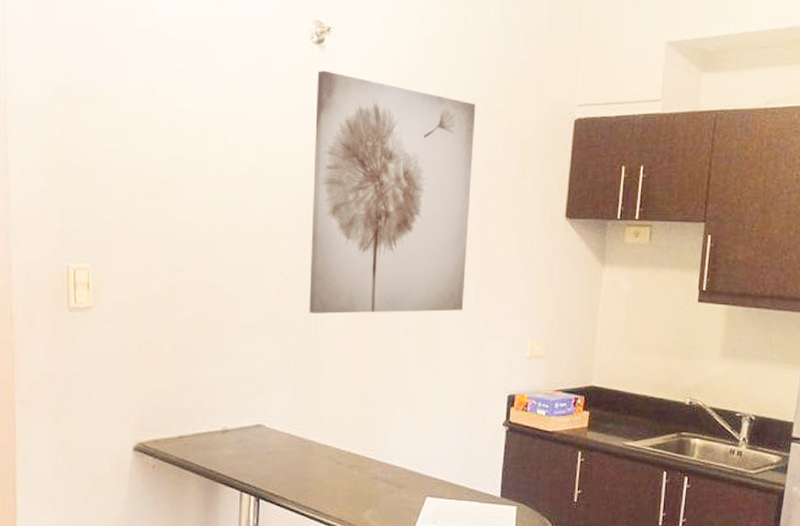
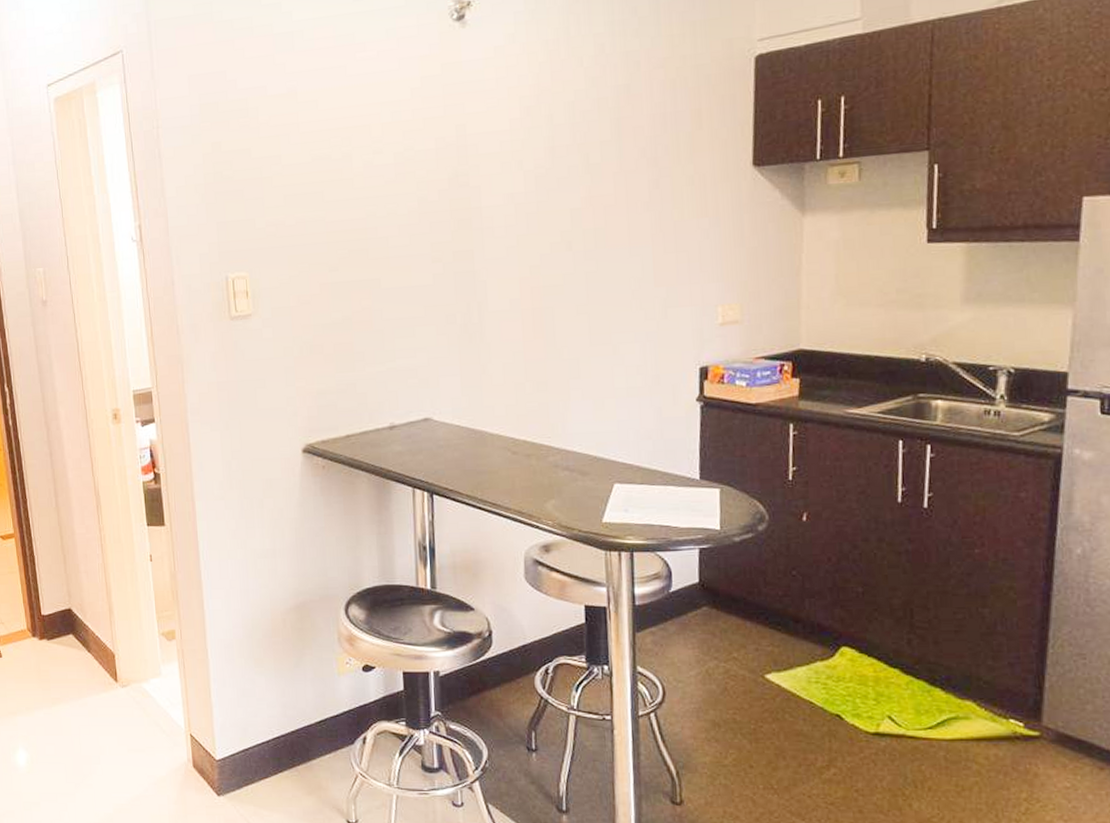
wall art: present [309,70,476,314] -> none [460,46,641,299]

